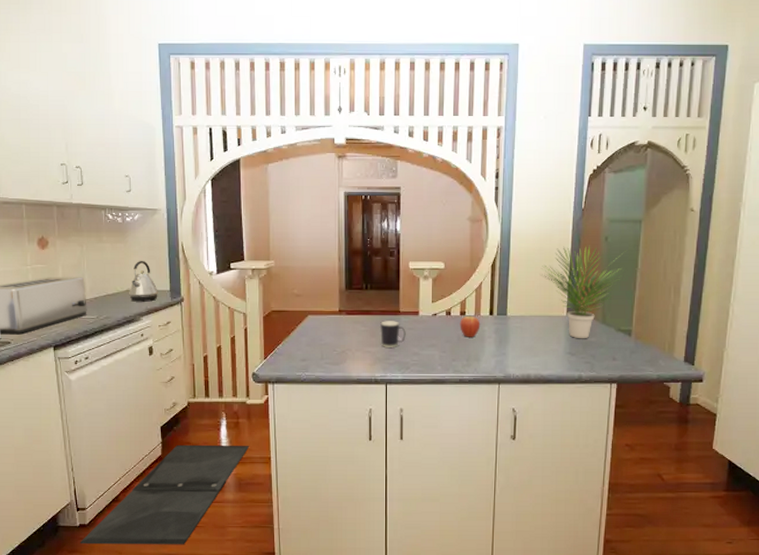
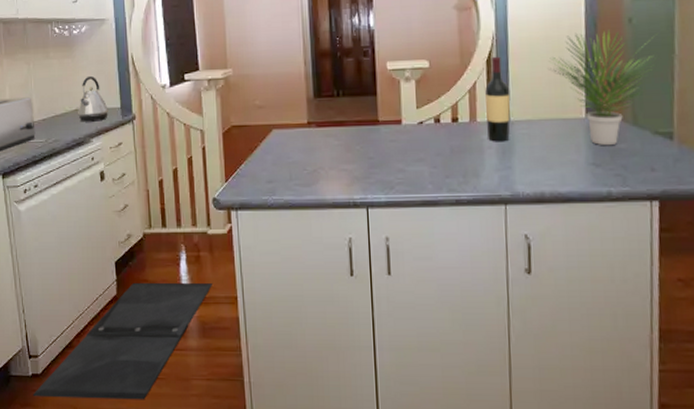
mug: present [379,321,406,347] -> none [355,132,388,164]
fruit: present [460,315,481,337] -> none [451,122,478,149]
wine bottle: none [489,262,509,333] -> present [485,56,511,142]

